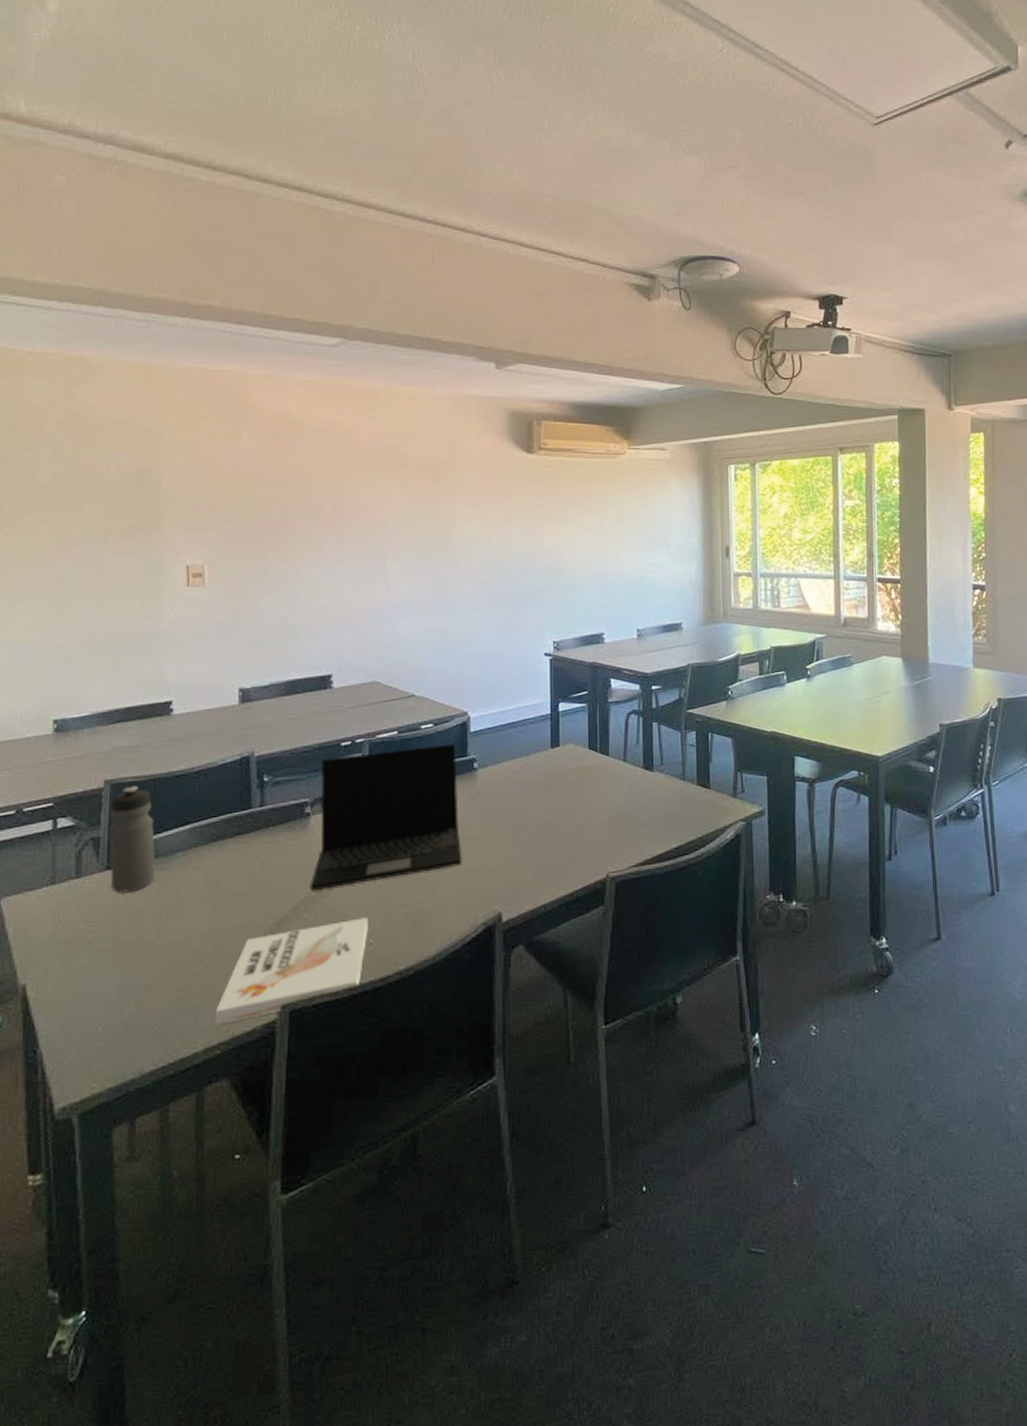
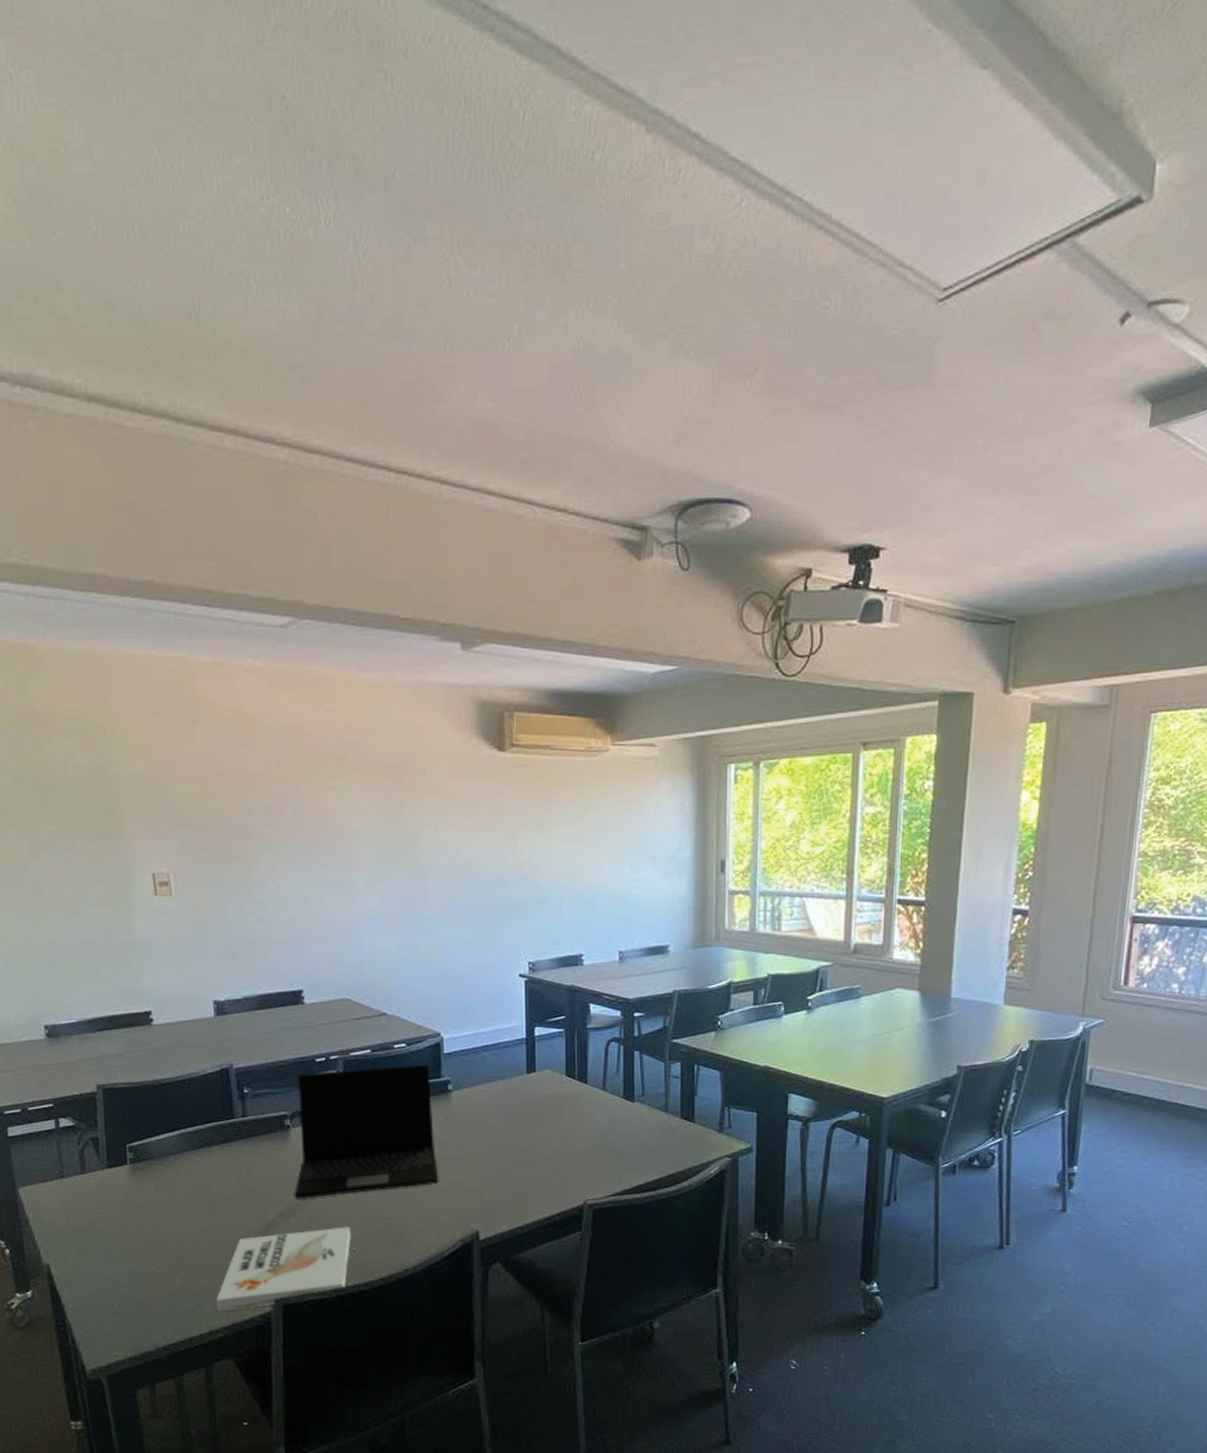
water bottle: present [109,786,156,893] -> none [105,1091,151,1189]

